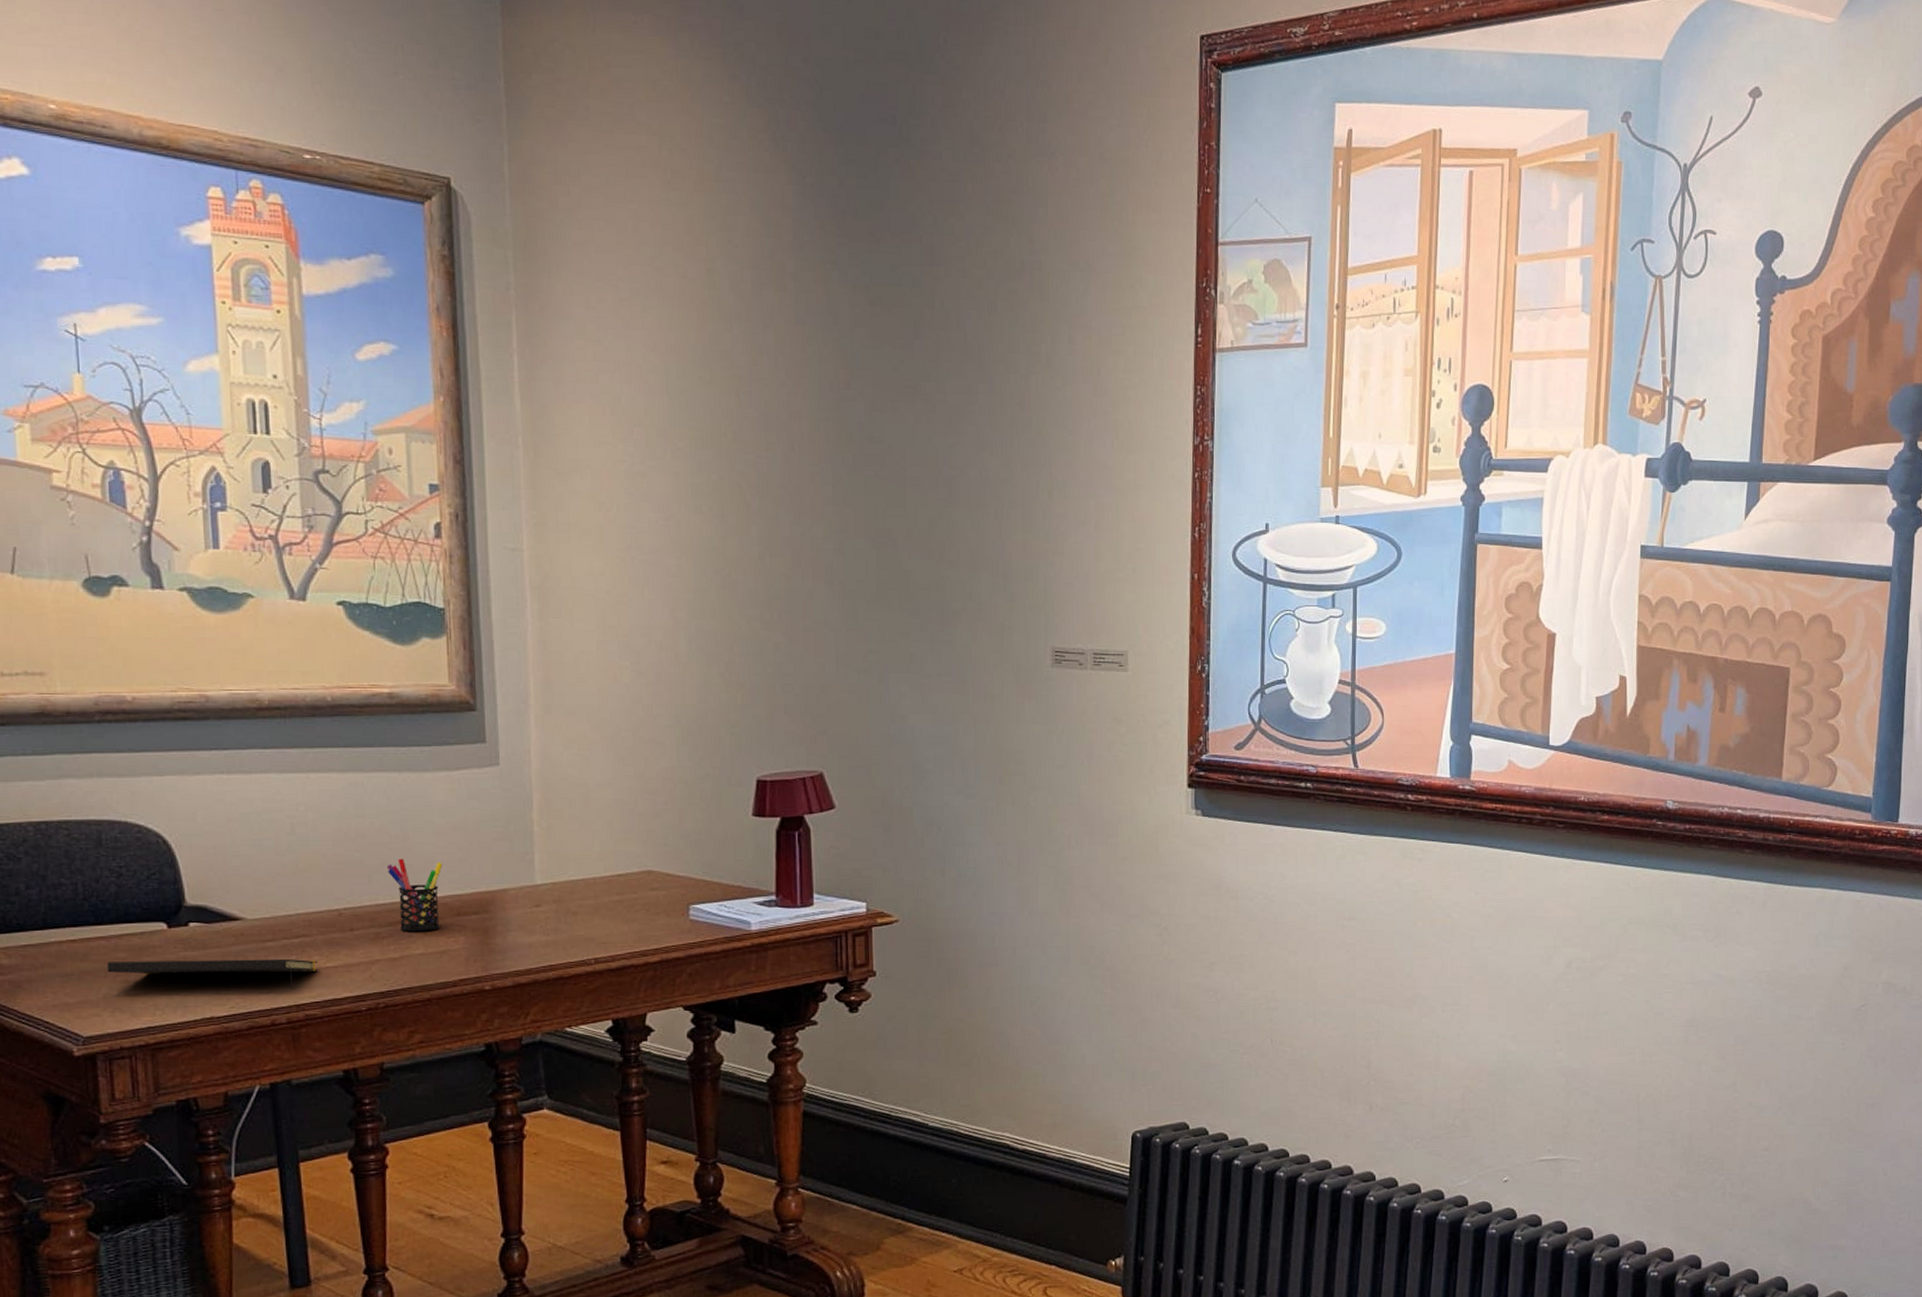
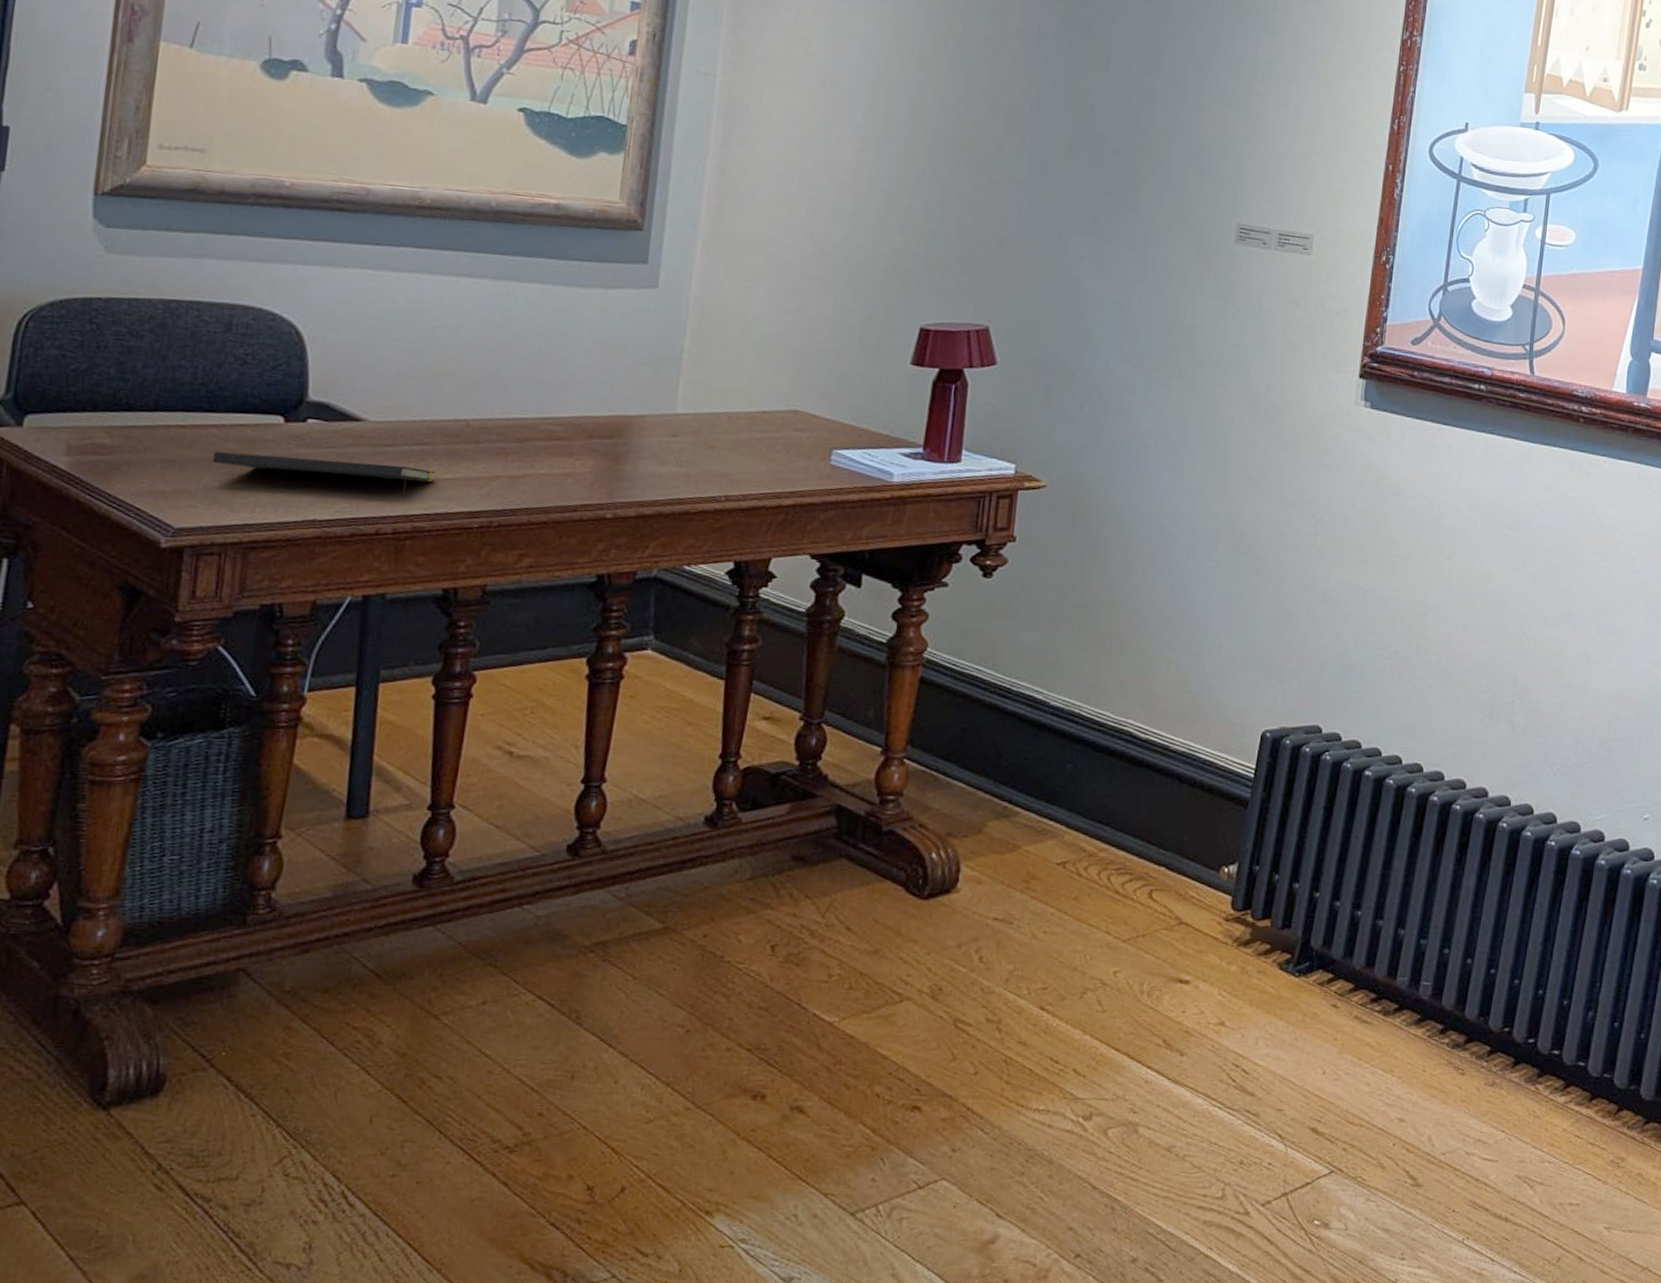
pen holder: present [386,858,443,932] -> none [524,373,583,451]

